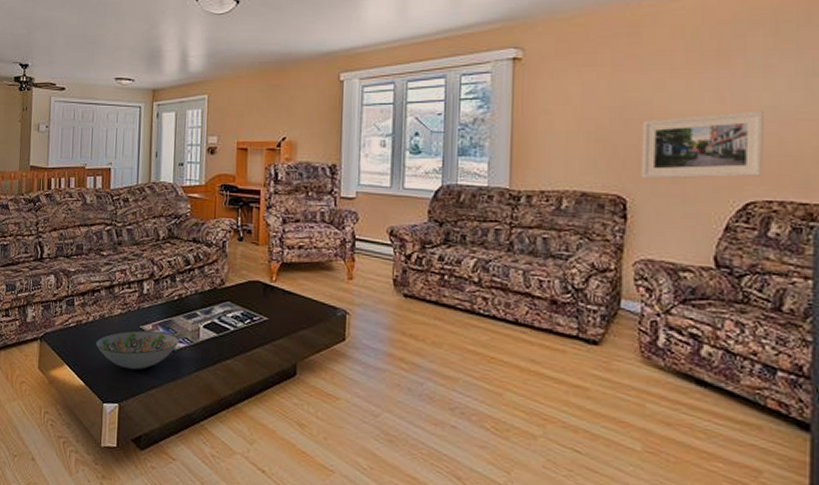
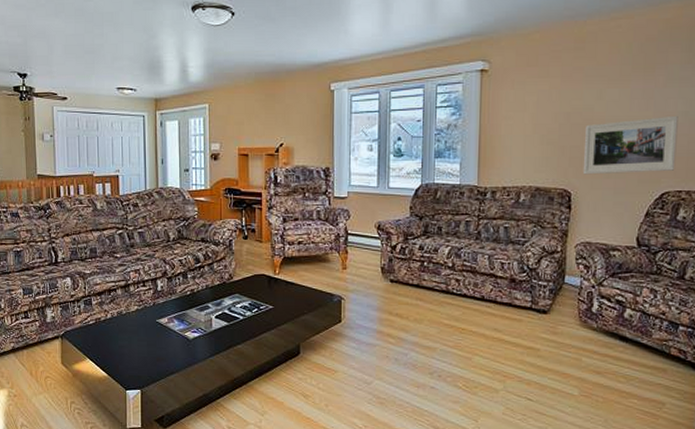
decorative bowl: present [95,329,179,370] -> none [115,323,194,359]

